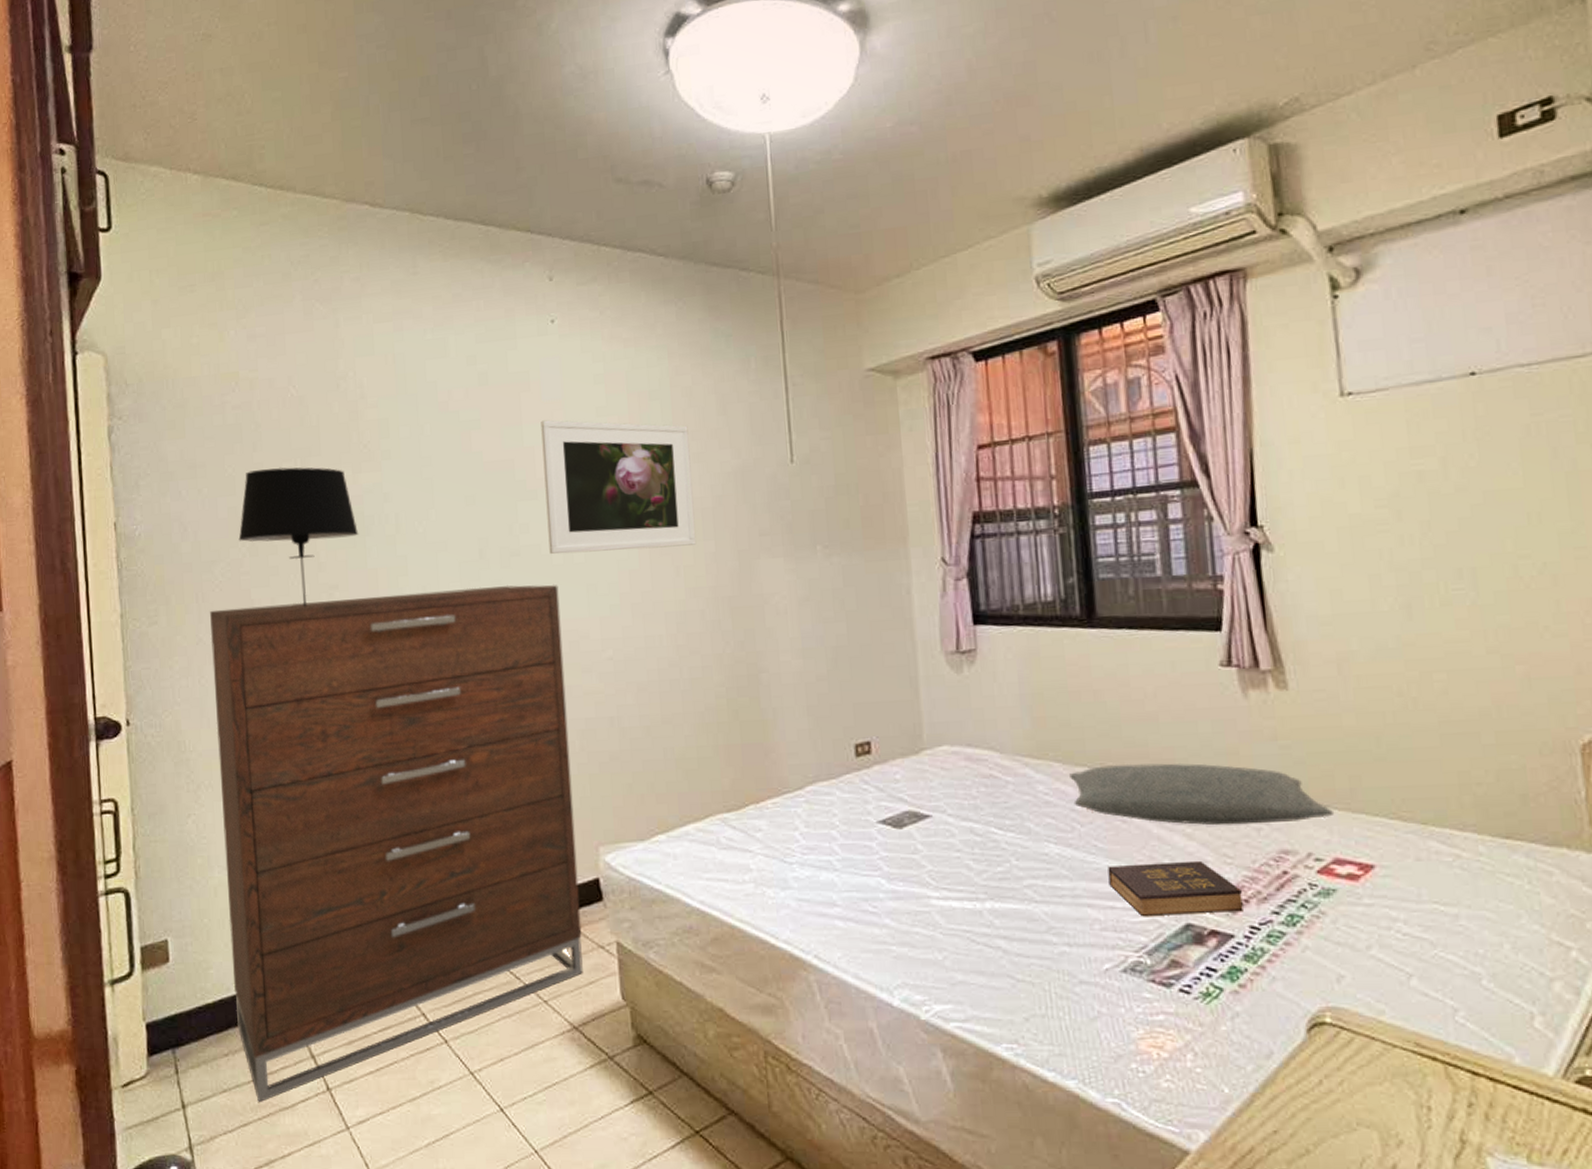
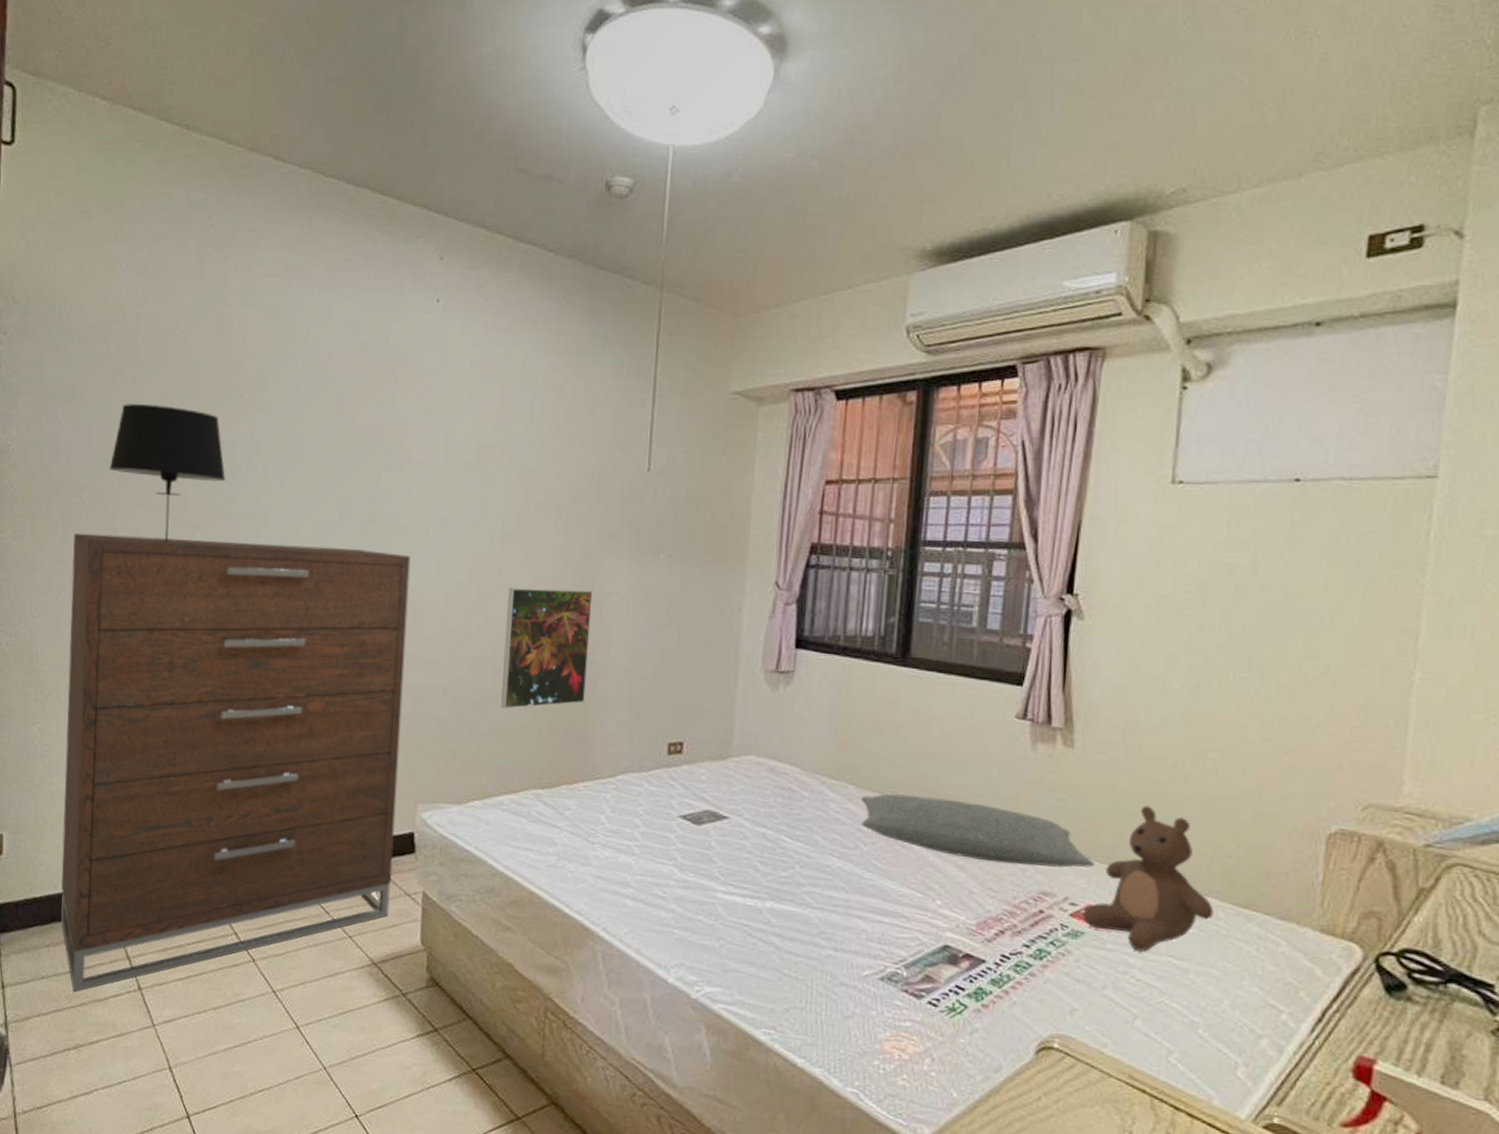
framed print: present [541,420,697,554] -> none [406,396,555,536]
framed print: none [664,594,760,733] -> present [501,587,593,709]
hardback book: present [1107,860,1243,917] -> none [881,884,999,940]
teddy bear: none [1330,741,1474,902] -> present [1082,805,1214,952]

